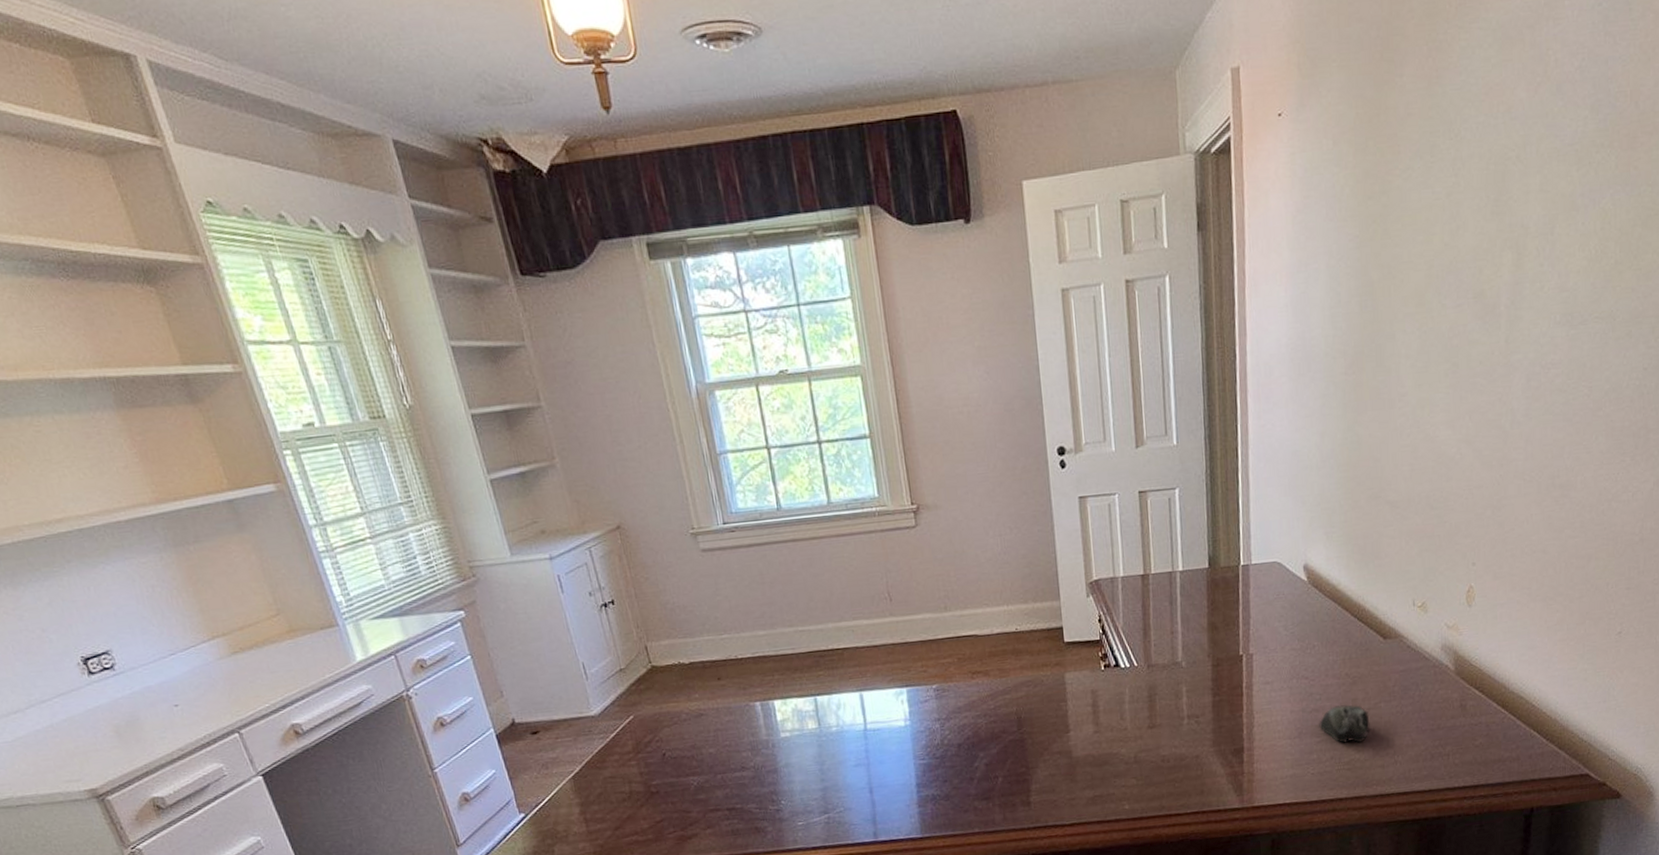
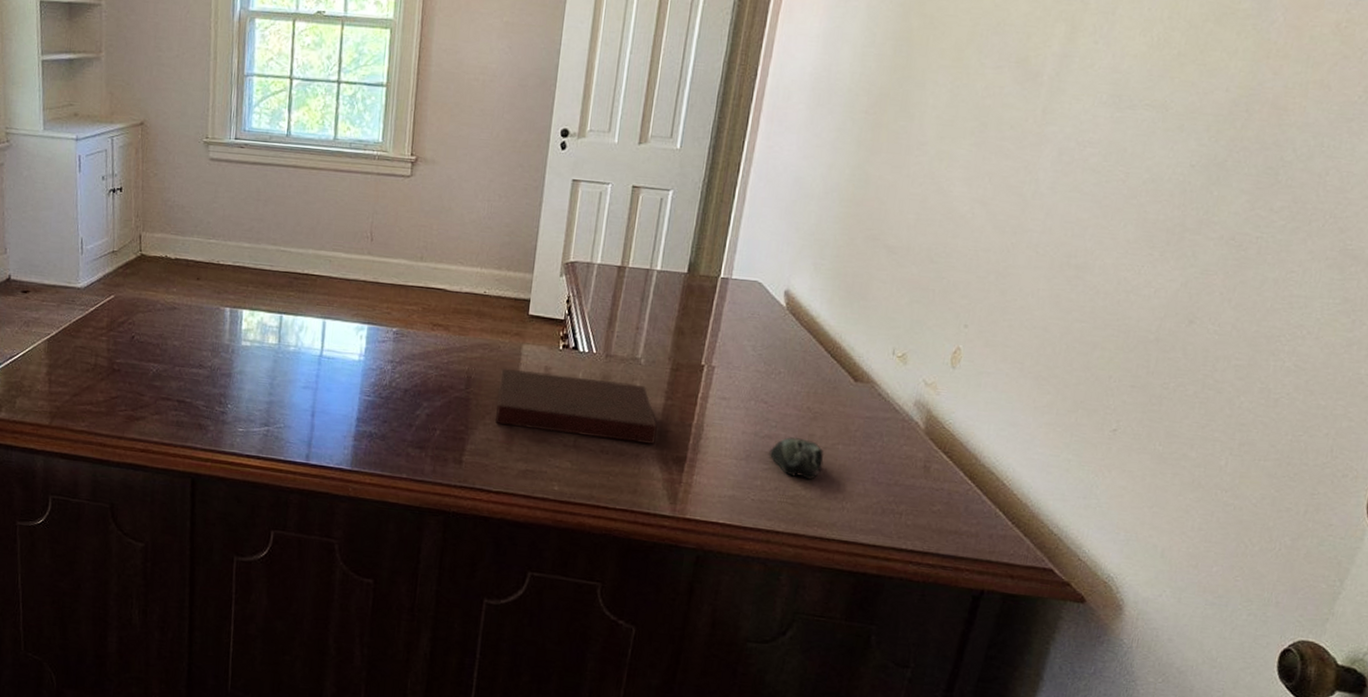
notebook: none [1049,687,1212,758] -> present [494,369,657,445]

